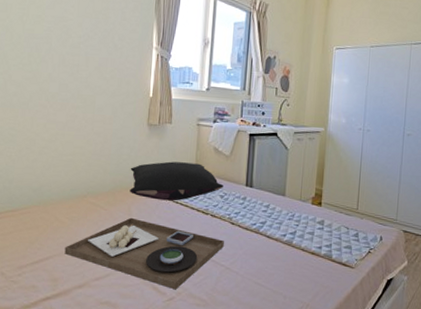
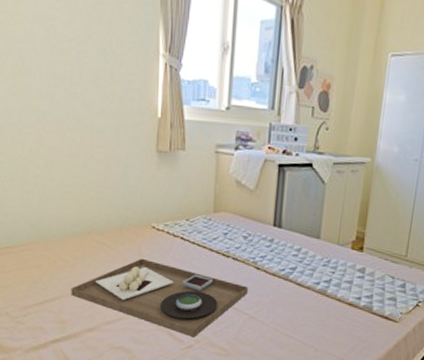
pillow: present [130,161,223,201] -> none [138,195,247,241]

